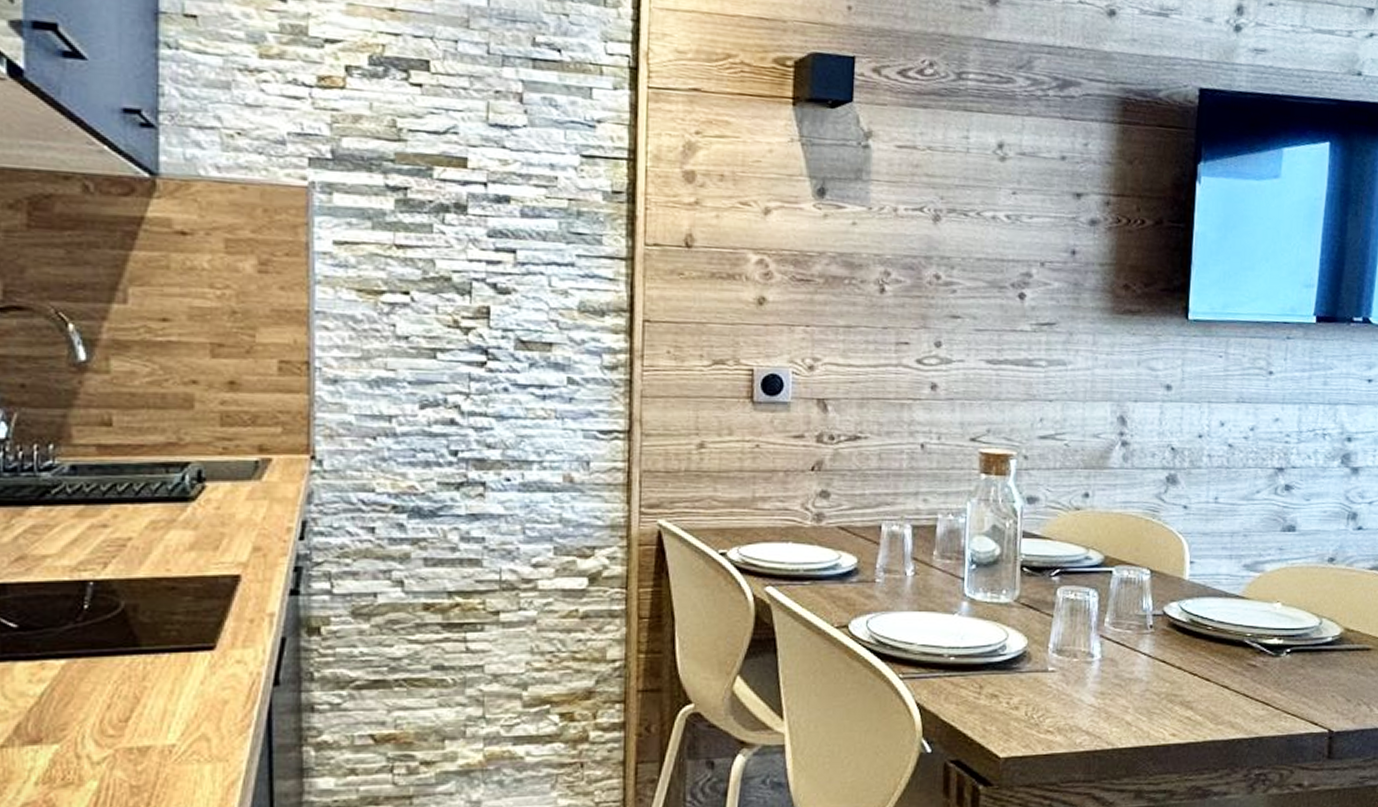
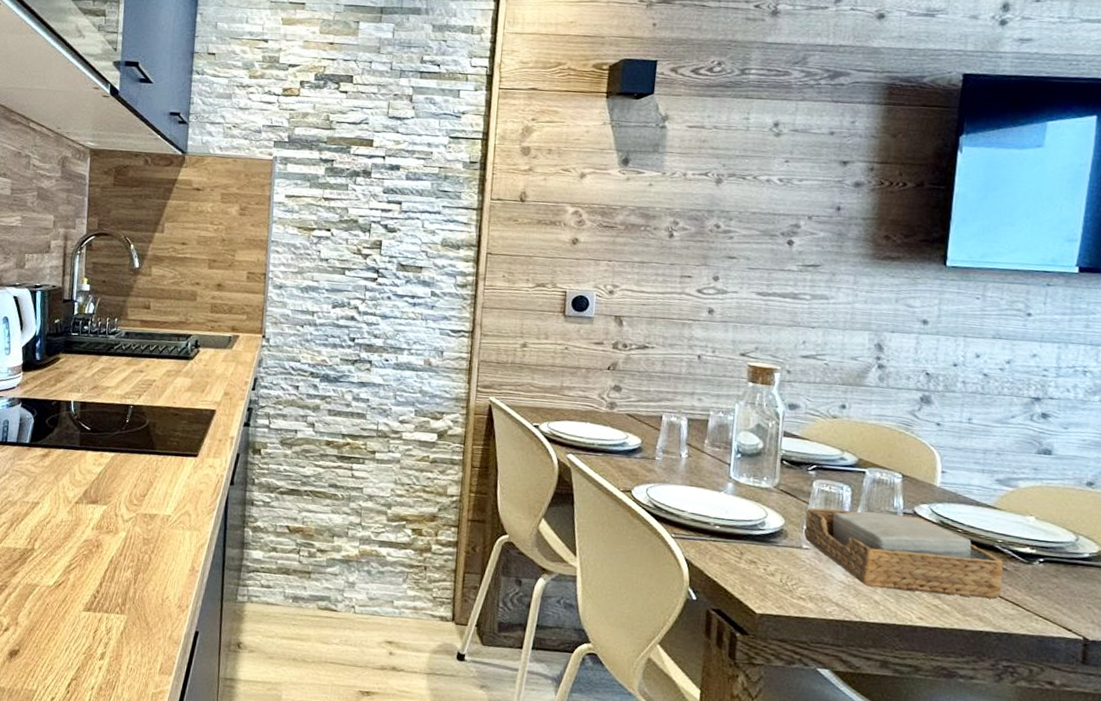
napkin holder: none [1048,617,1253,707] -> present [803,507,1004,600]

